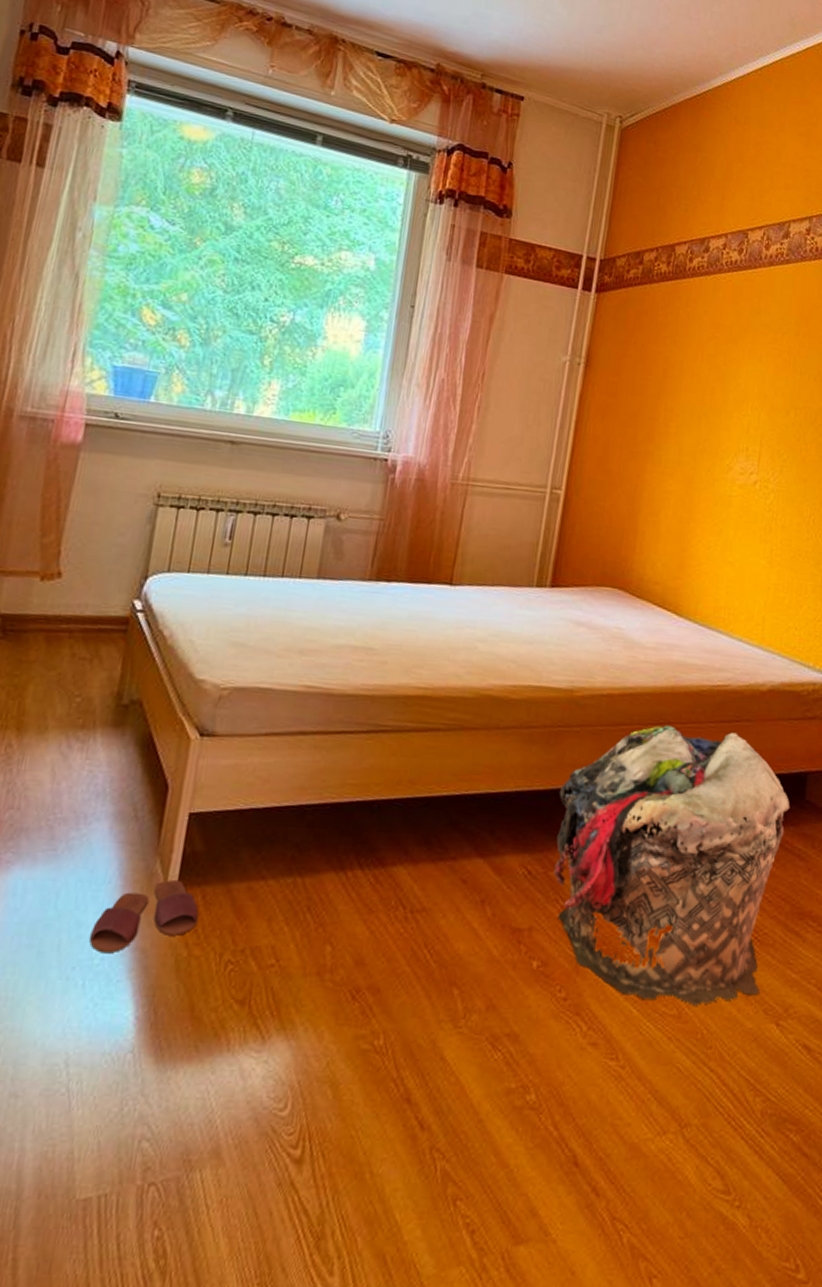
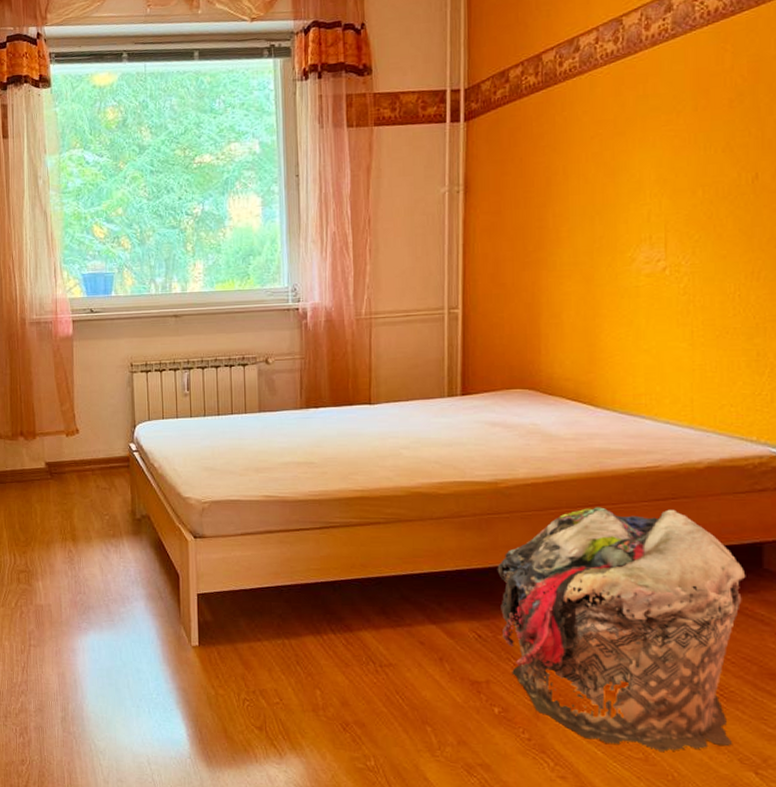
slippers: present [89,879,199,954] -> none [146,640,218,691]

